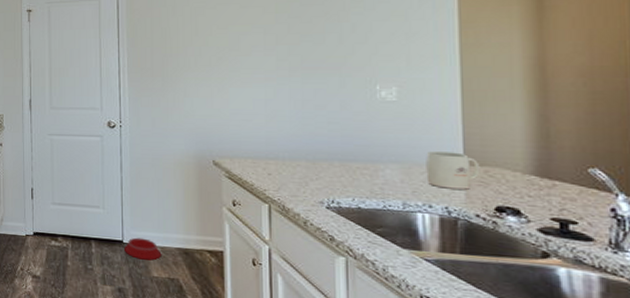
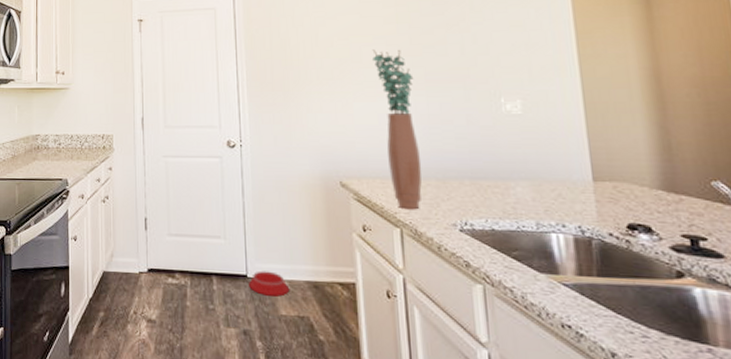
vase: none [250,38,293,188] -> present [372,49,422,210]
mug: present [426,151,481,190] -> none [555,167,610,207]

